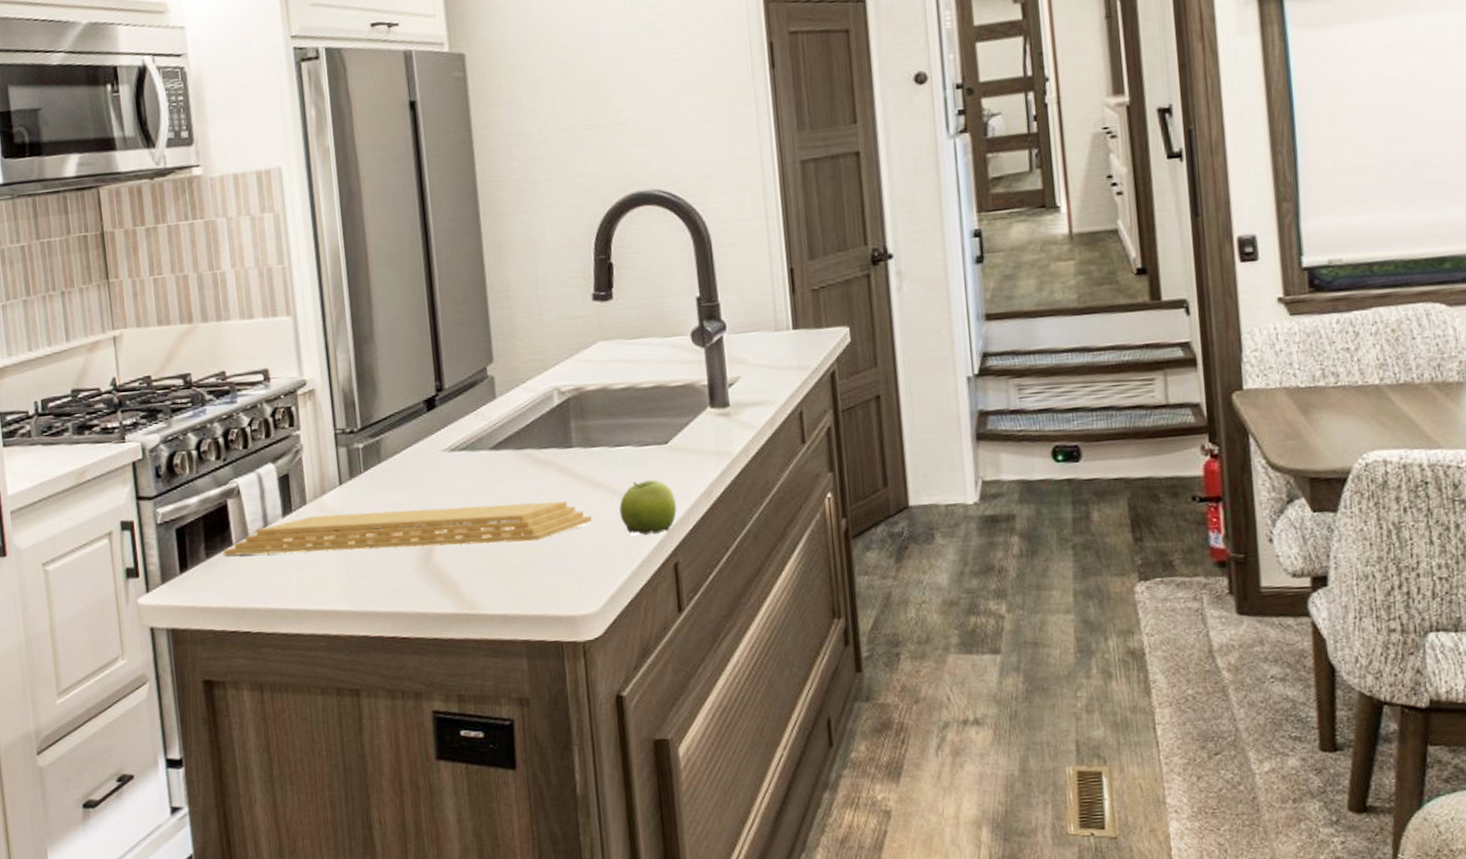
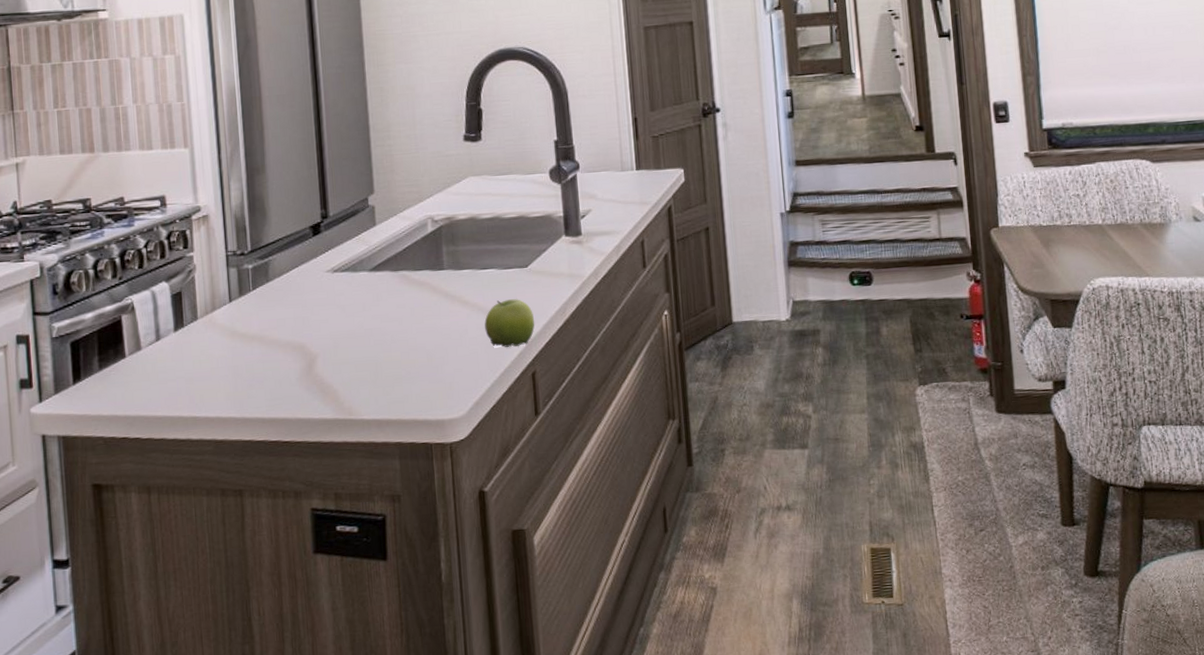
cutting board: present [223,500,593,556] -> none [116,316,461,368]

